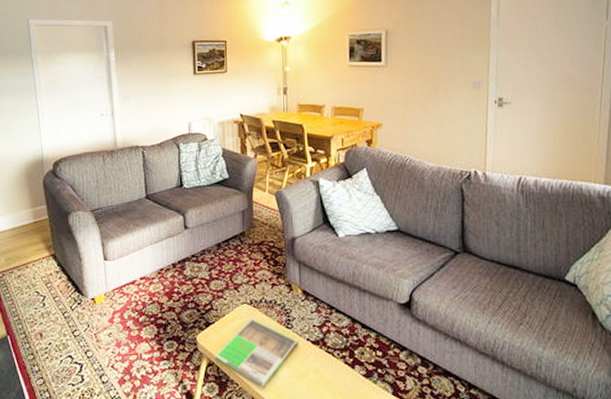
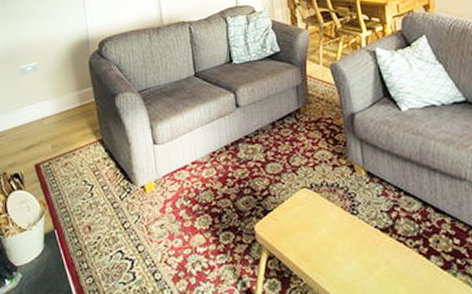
magazine: present [214,317,300,389] -> none [275,202,367,285]

